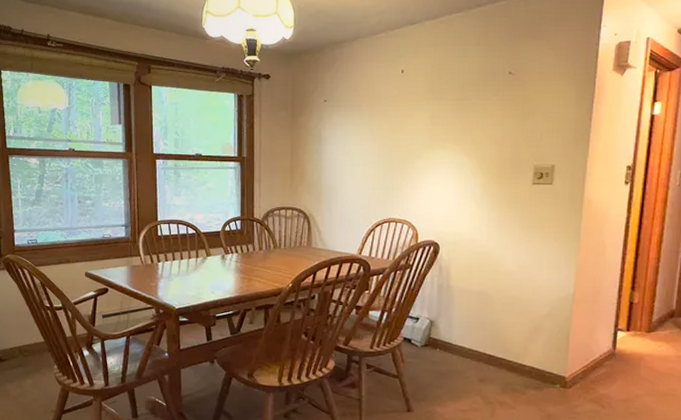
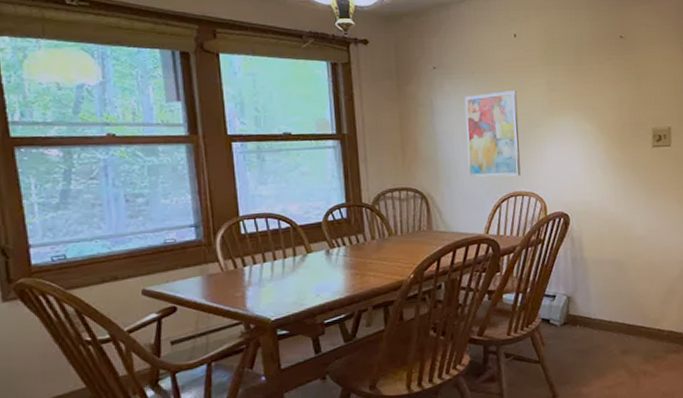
wall art: none [348,124,399,204] -> present [464,91,521,177]

